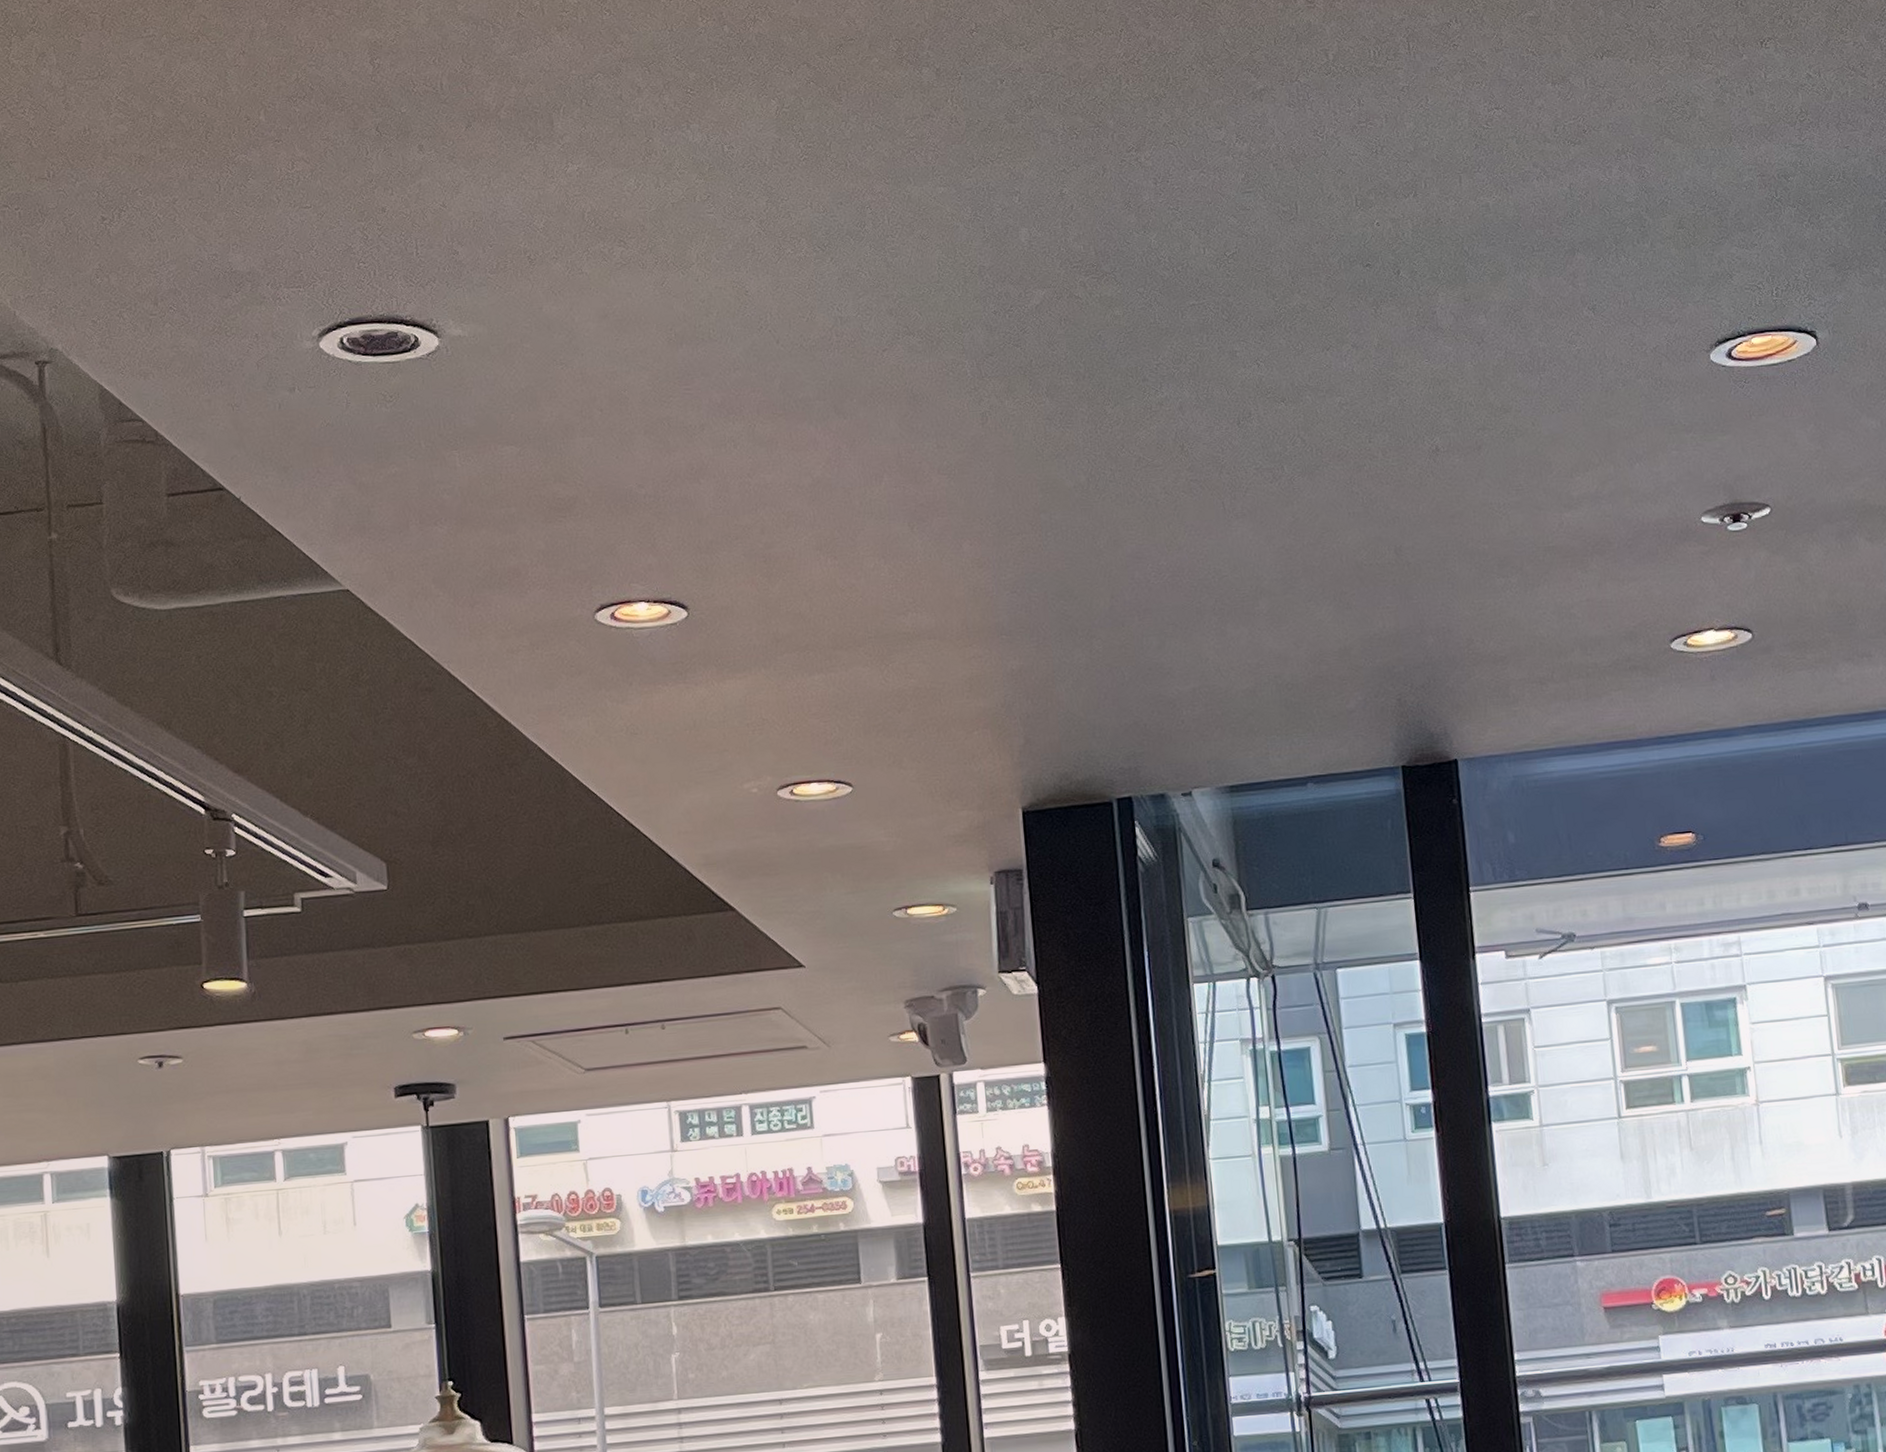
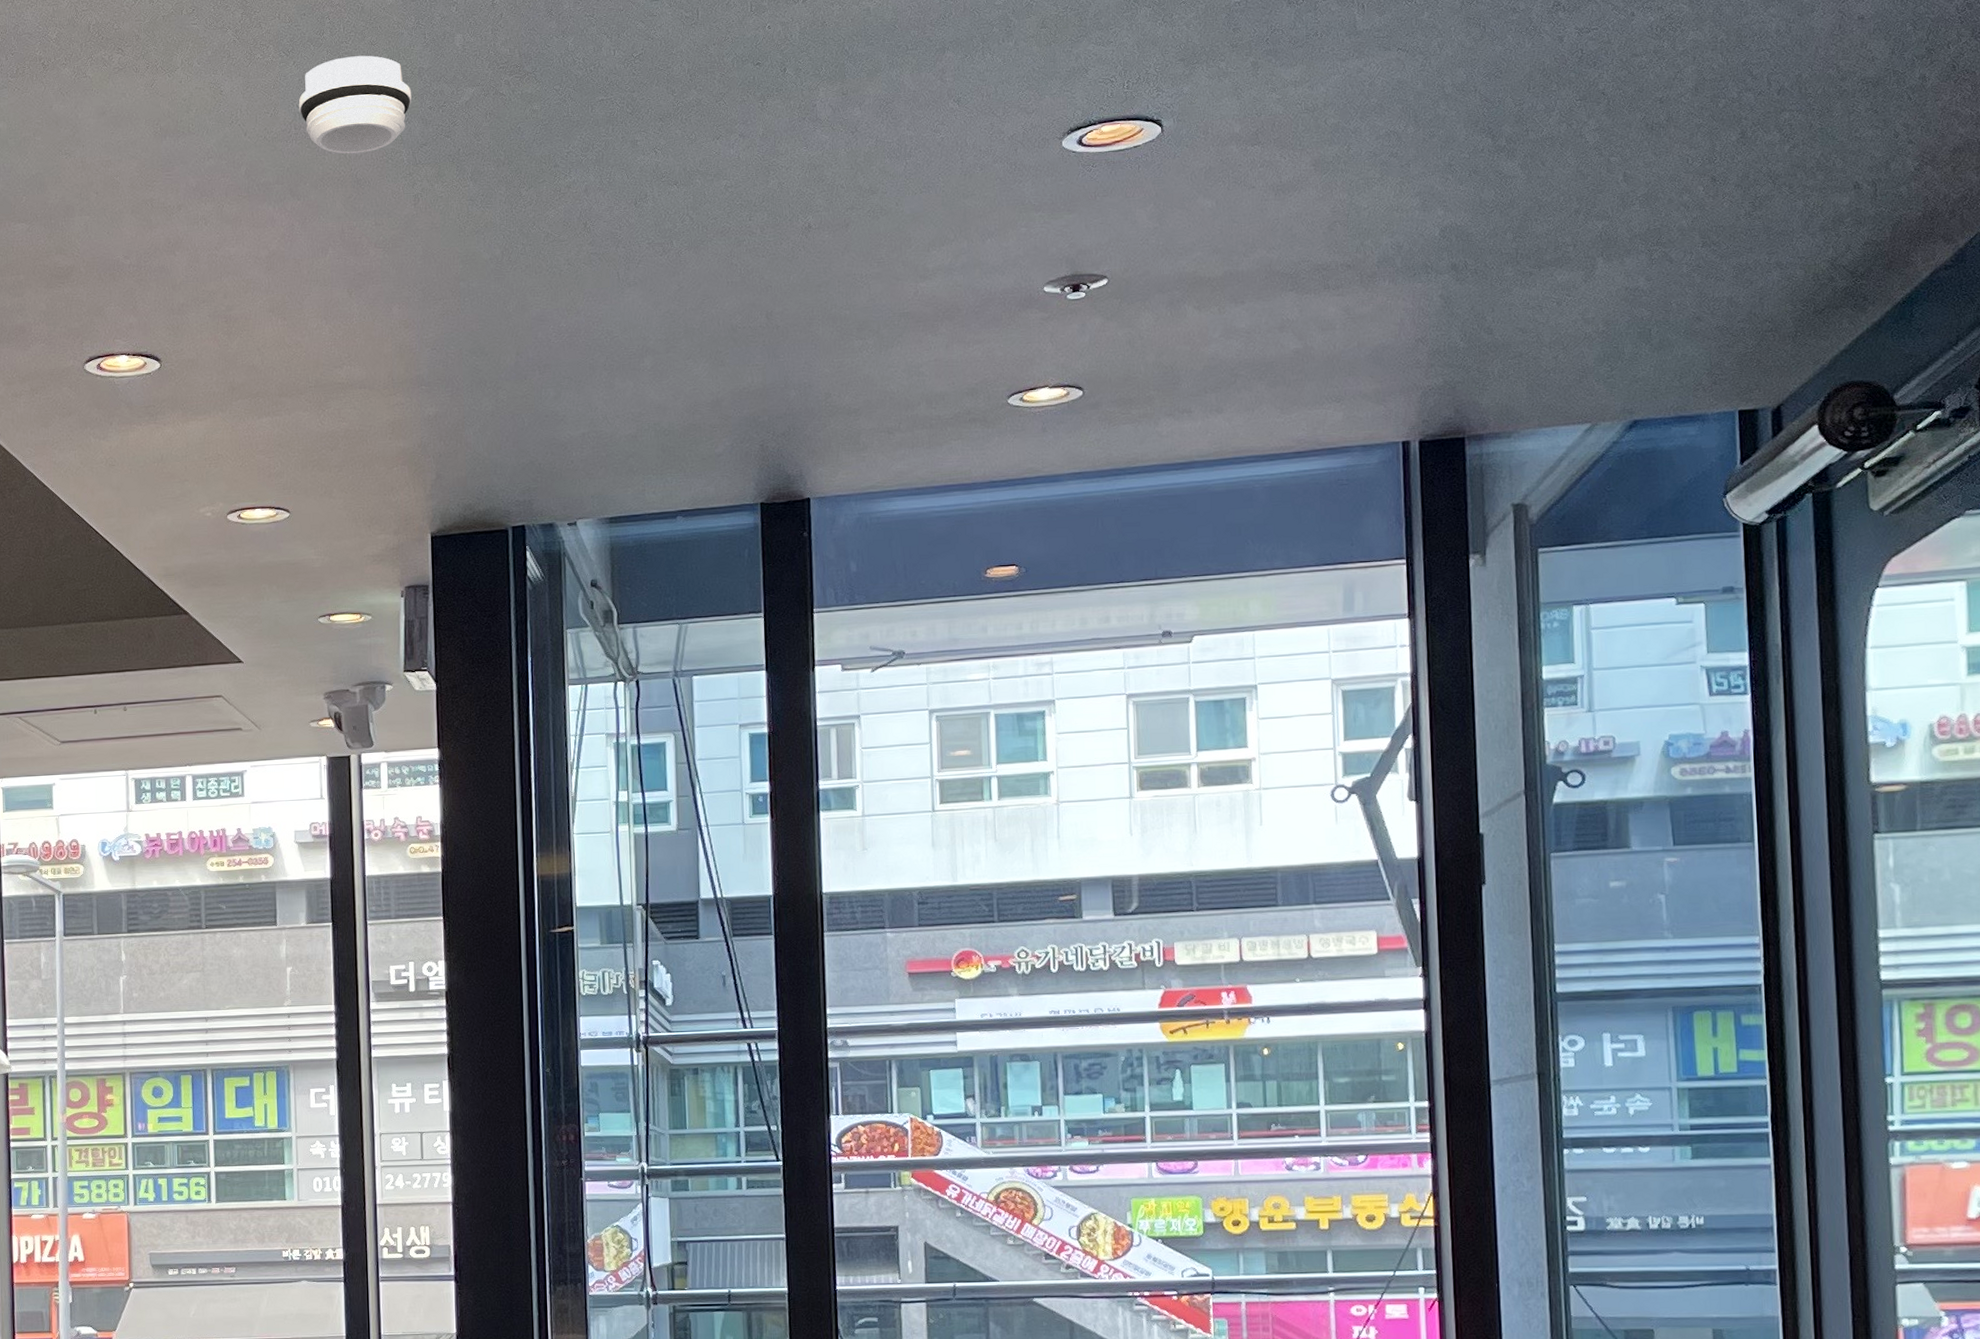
smoke detector: none [839,251,973,366] -> present [298,55,412,154]

